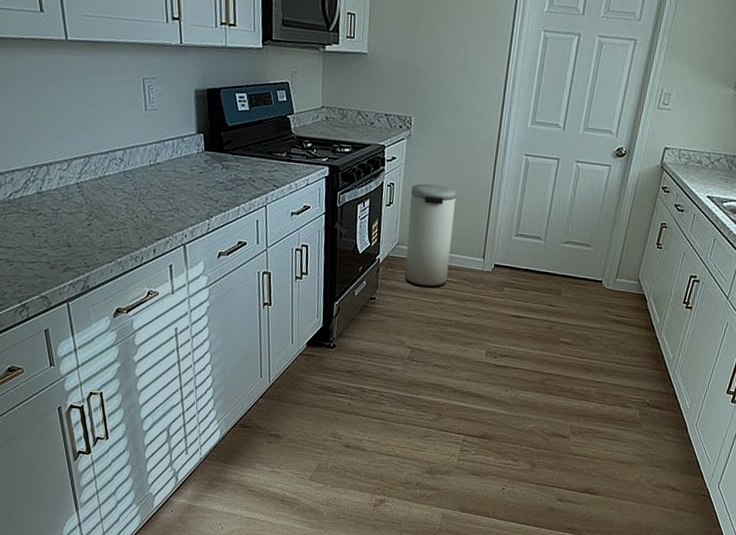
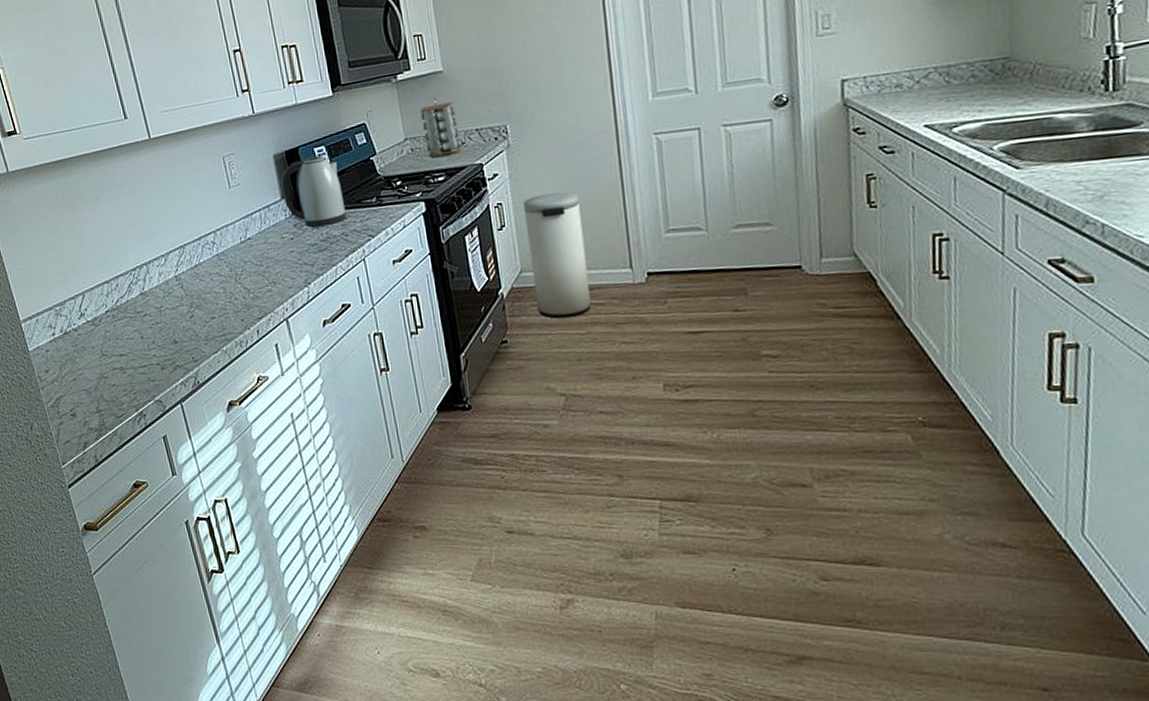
kettle: none [198,100,257,168] -> present [280,155,347,227]
spice rack: none [339,75,371,131] -> present [420,97,462,158]

